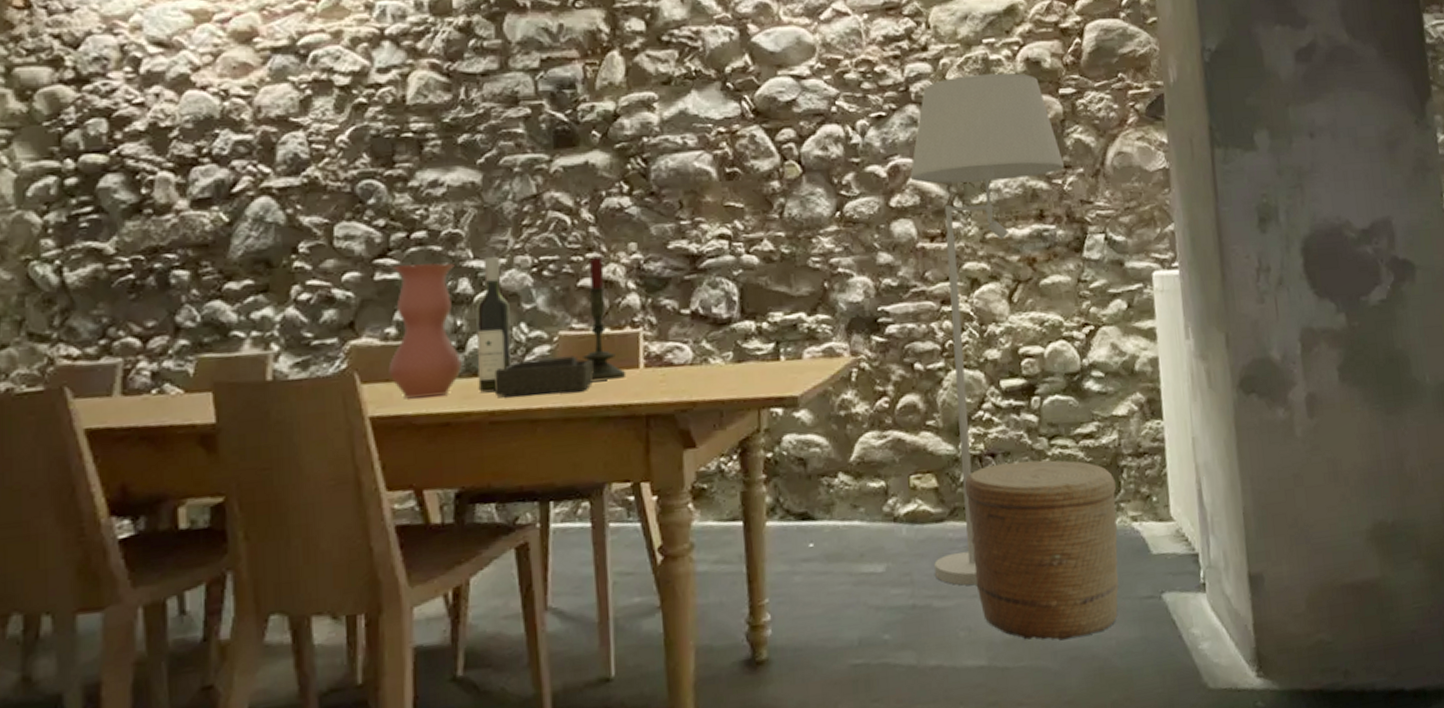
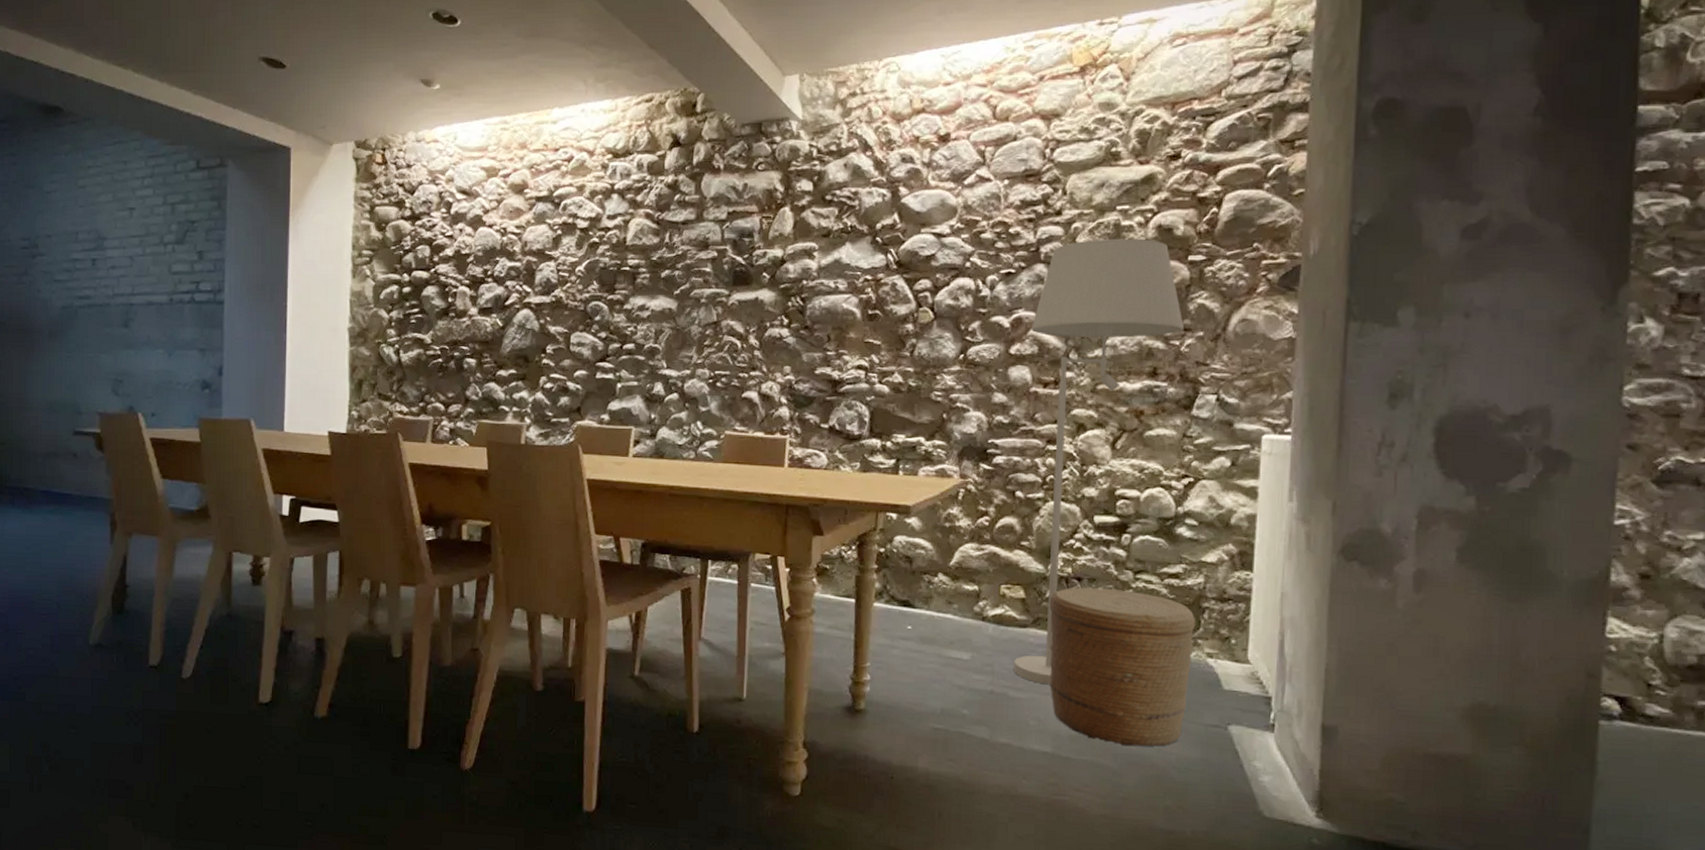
vase: present [388,263,462,399] -> none [602,368,653,470]
bottle: present [476,256,511,393] -> none [663,367,690,472]
napkin holder: present [494,355,594,397] -> none [674,450,749,479]
candle: present [583,253,627,382] -> none [741,372,774,474]

